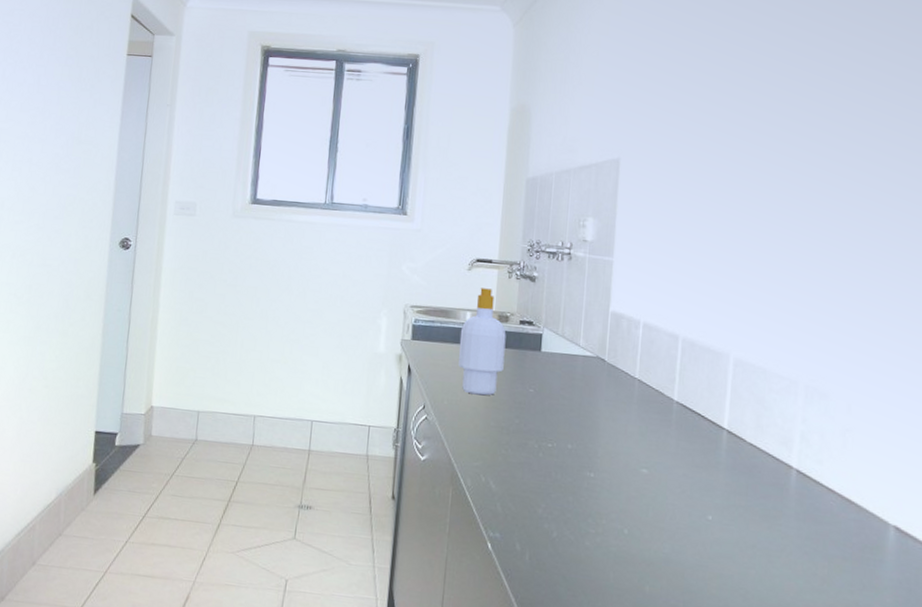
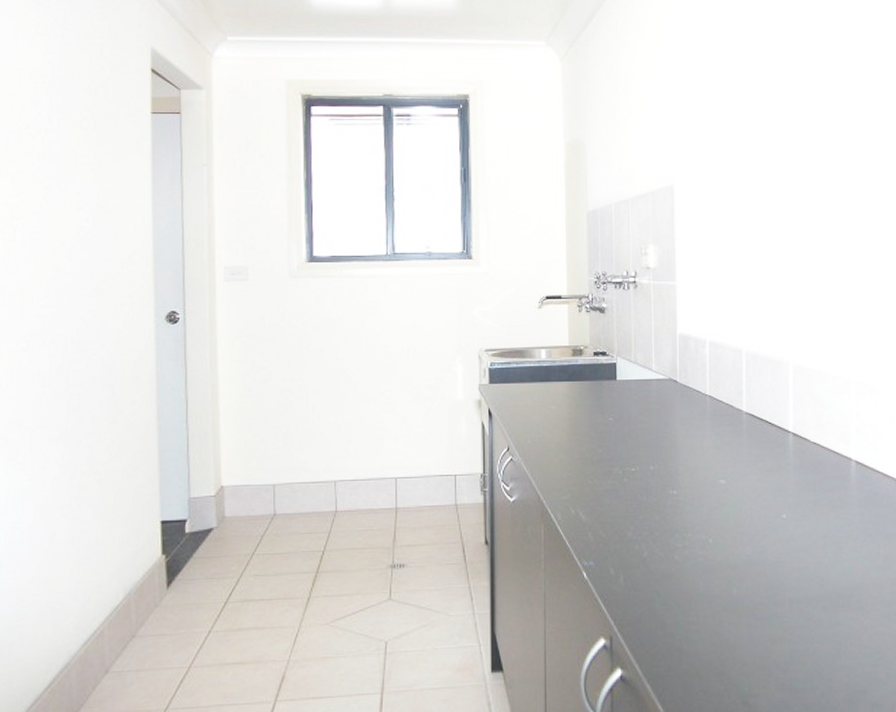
soap bottle: present [458,288,506,396] -> none [537,324,582,430]

